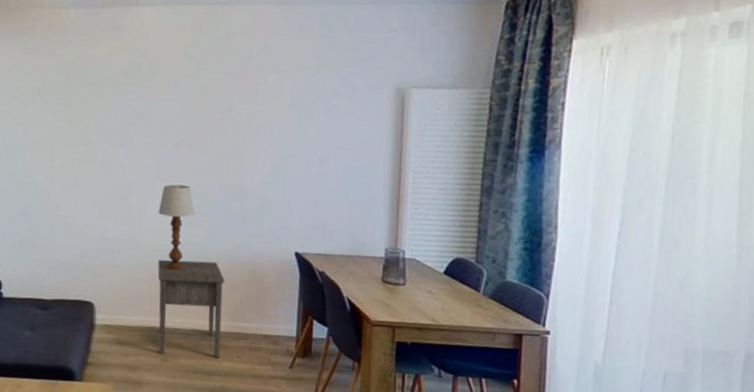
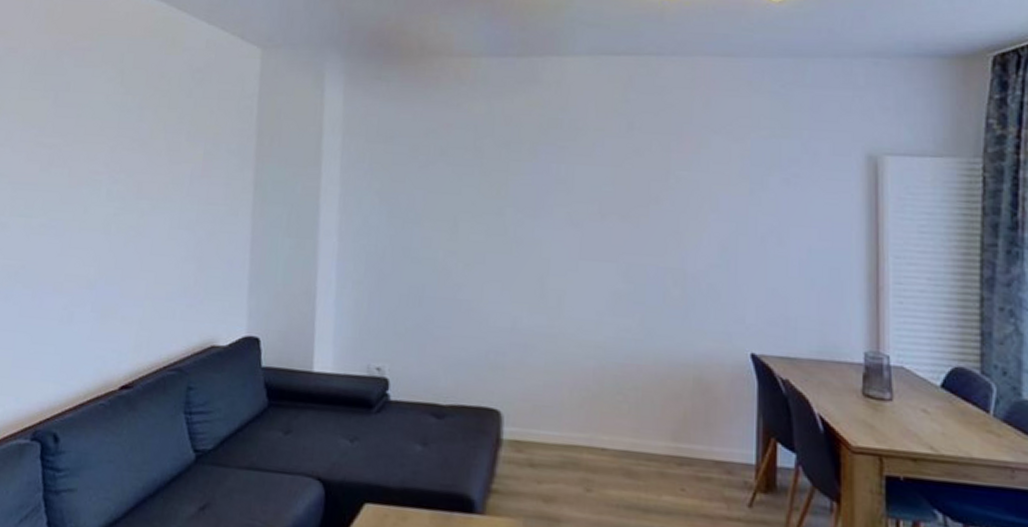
table lamp: present [158,184,196,271] -> none [581,264,627,374]
nightstand: present [158,259,225,358] -> none [580,359,664,490]

